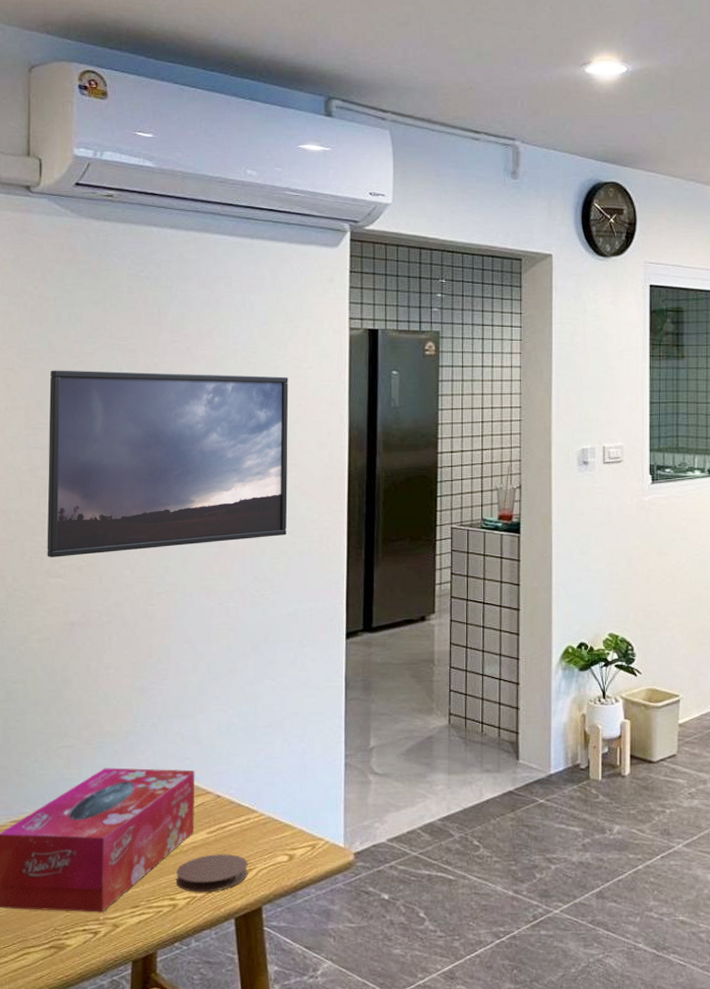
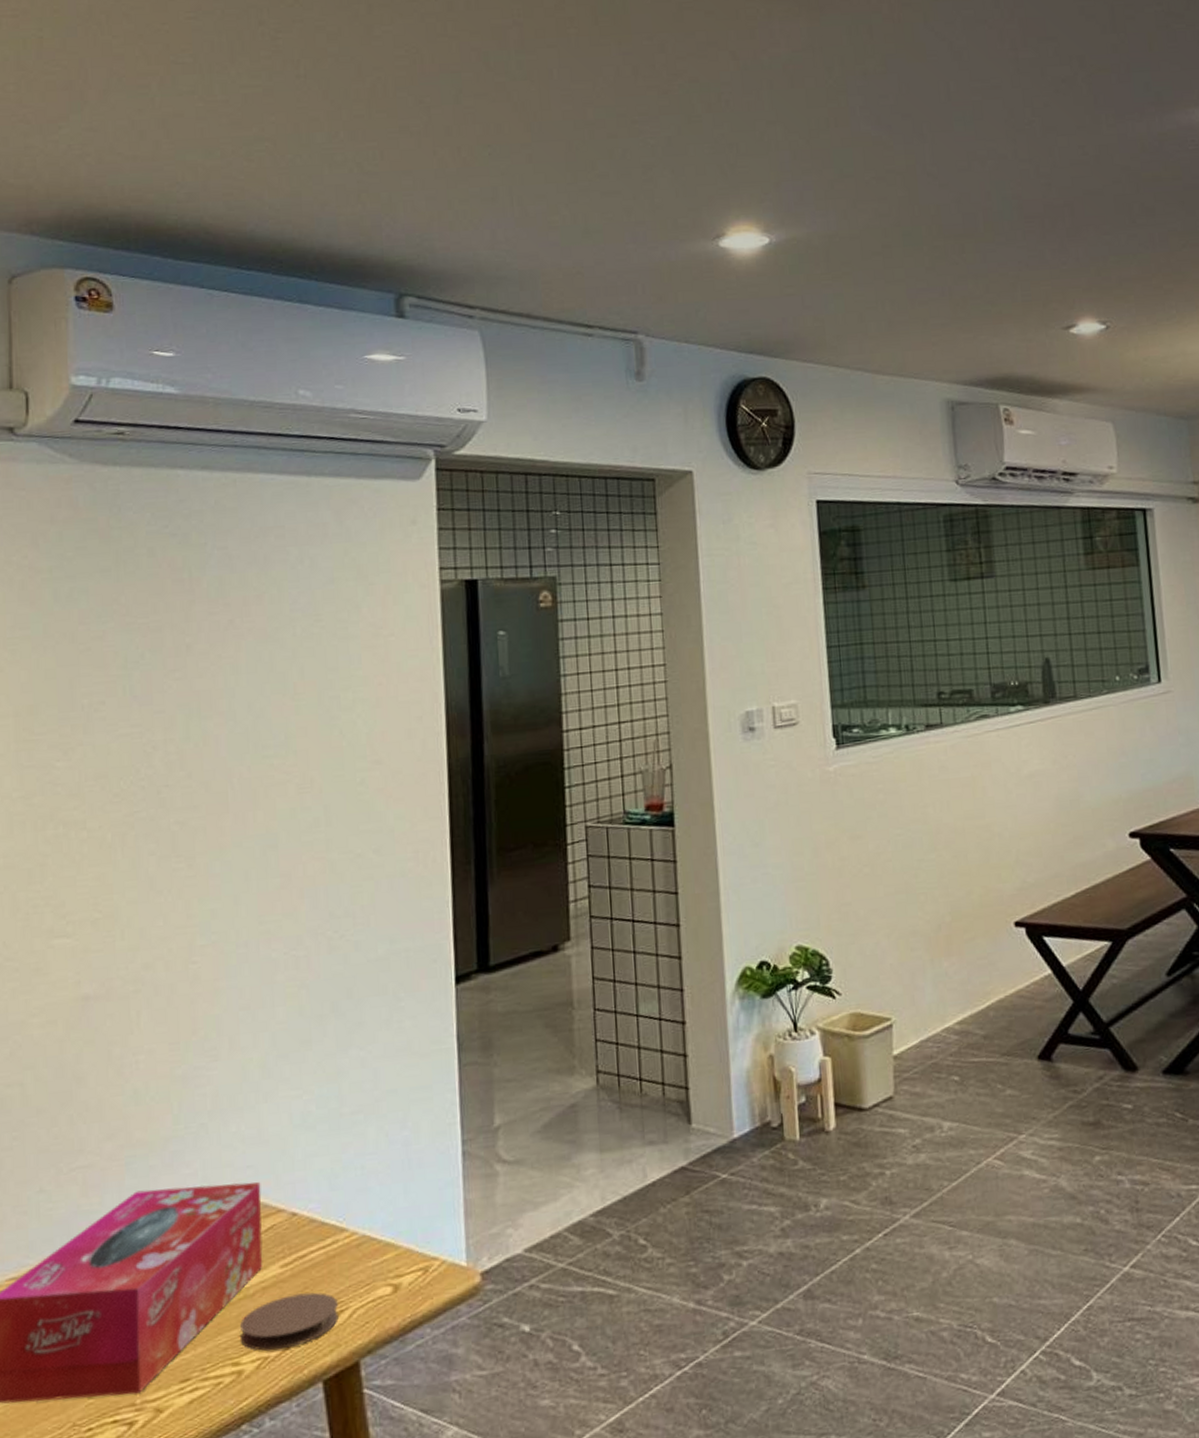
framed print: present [47,370,289,557] -> none [46,648,371,911]

